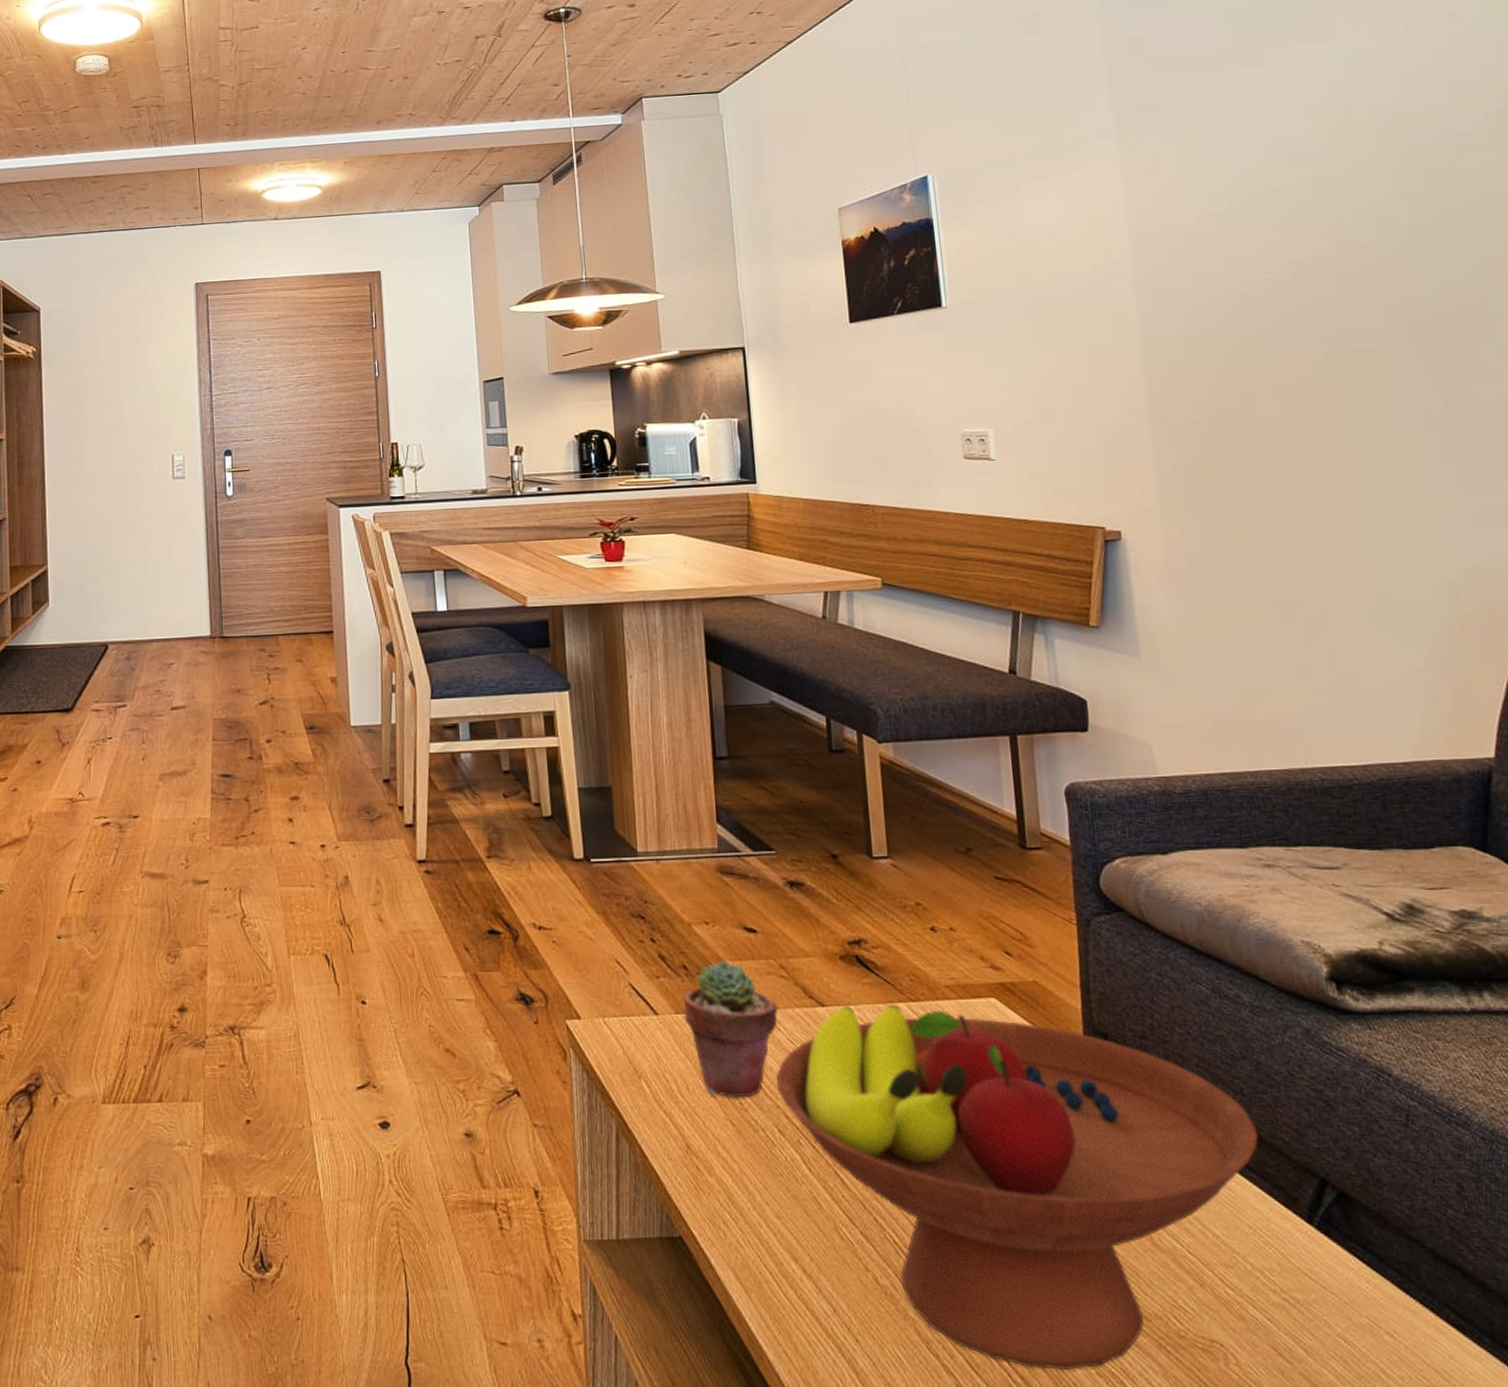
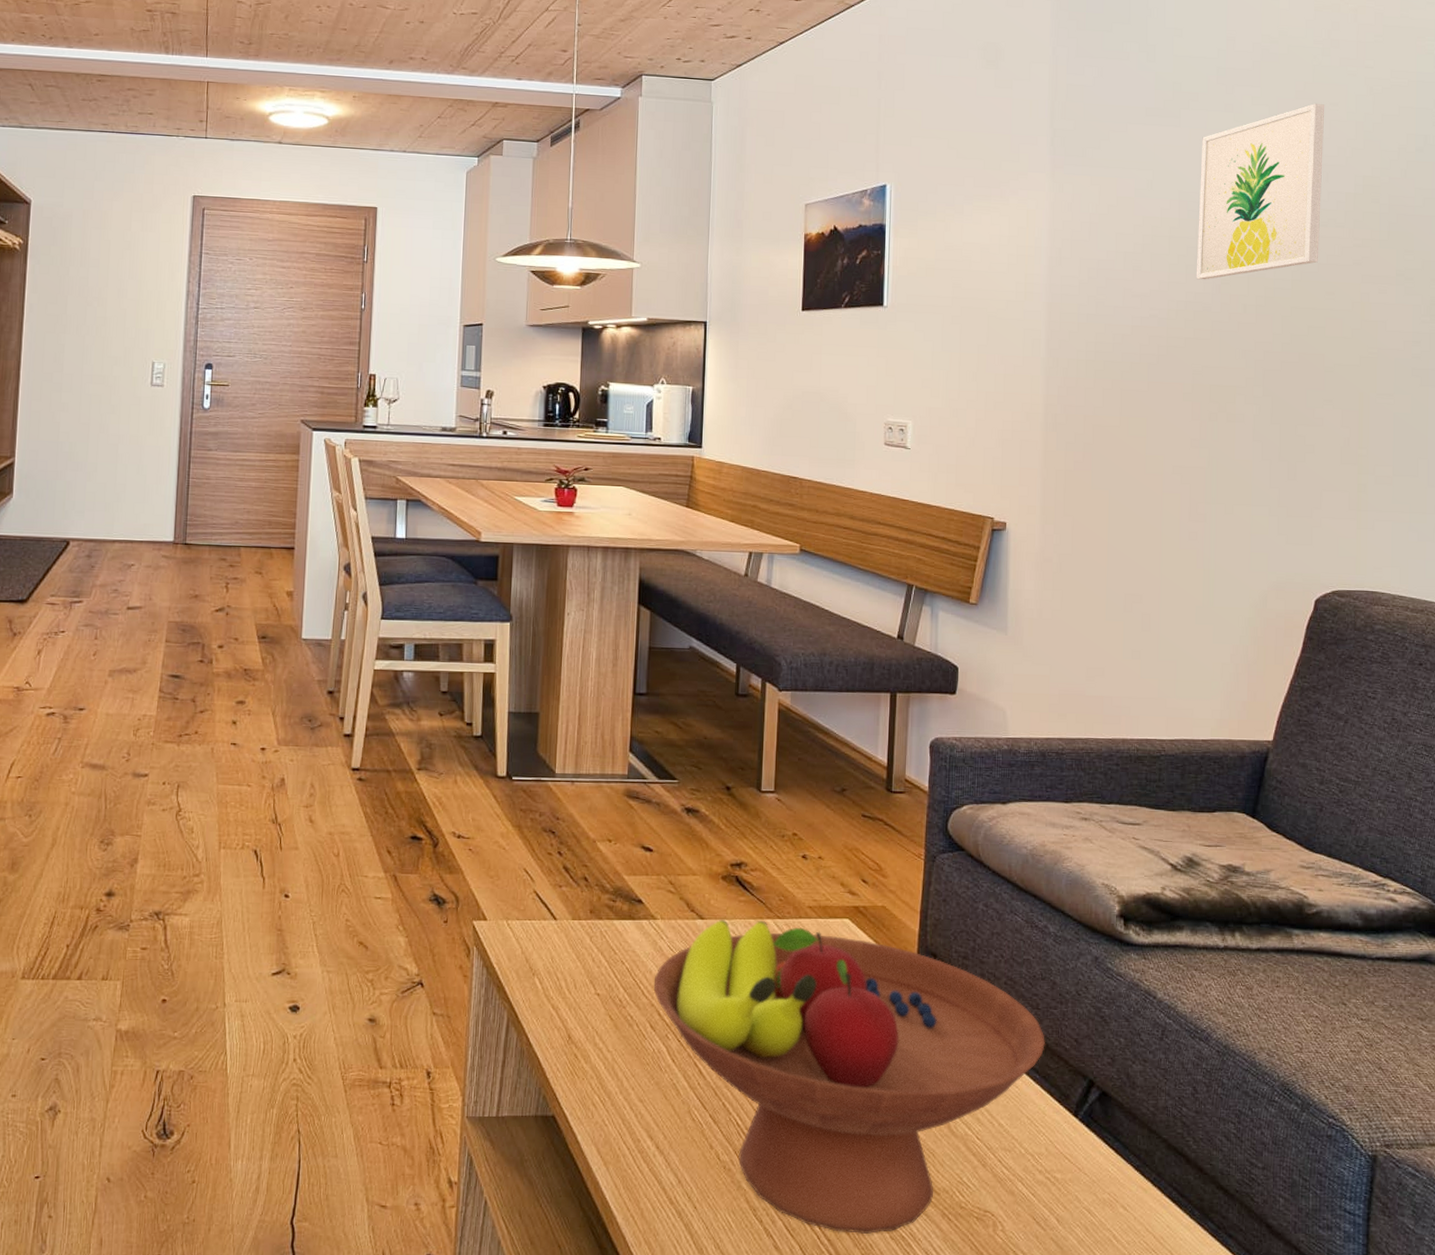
potted succulent: present [682,960,778,1098] -> none [580,874,663,996]
wall art: none [1294,16,1462,233] -> present [1196,103,1325,280]

